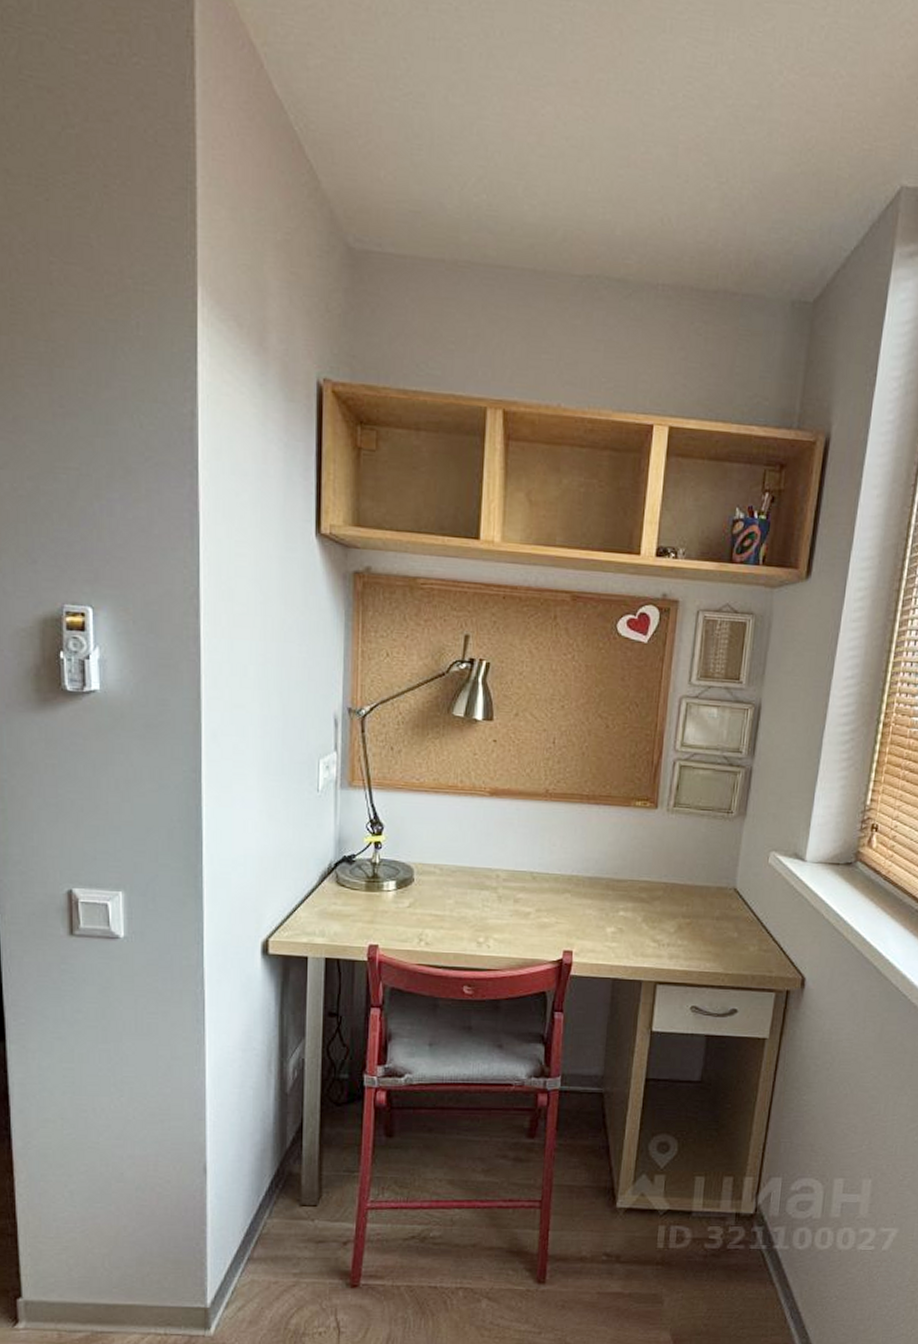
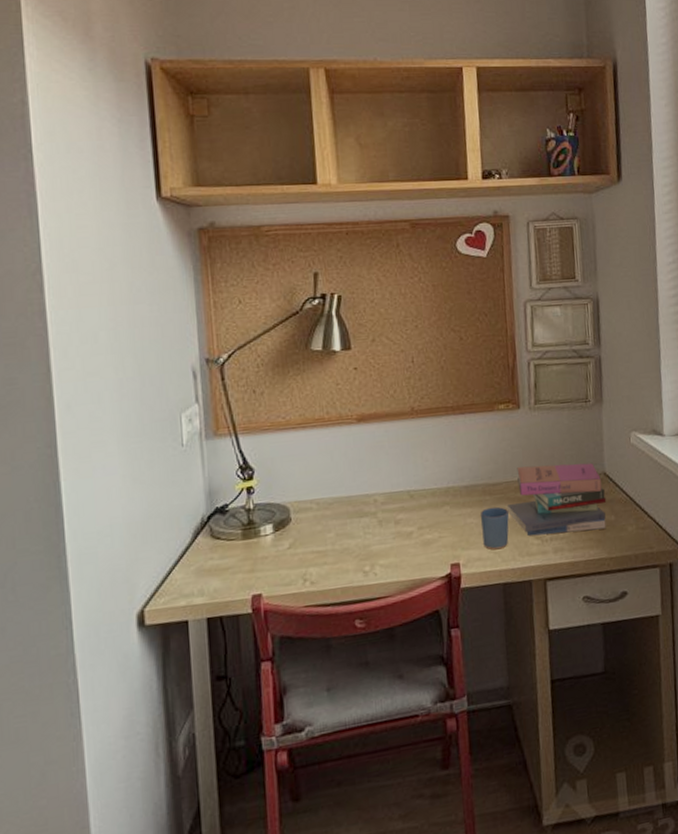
mug: none [599,902,629,945] -> present [481,506,509,550]
books: none [627,867,733,944] -> present [506,462,607,536]

